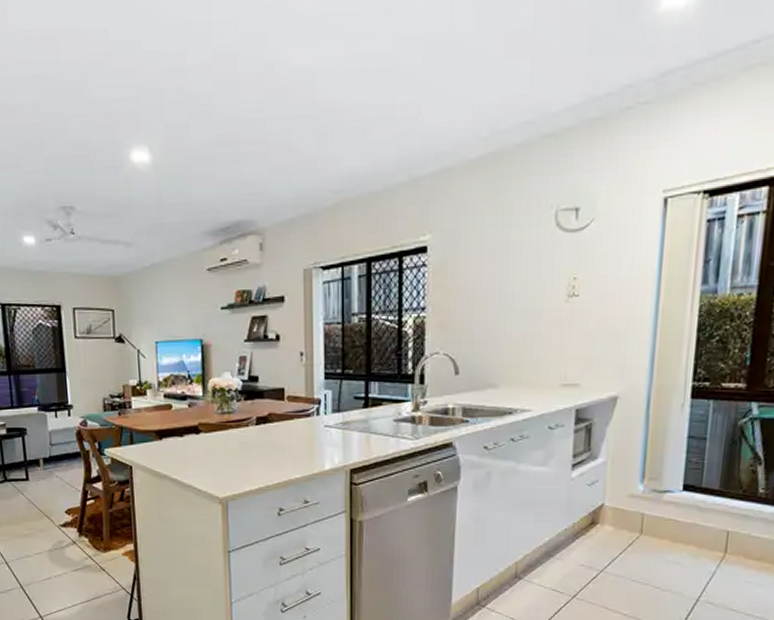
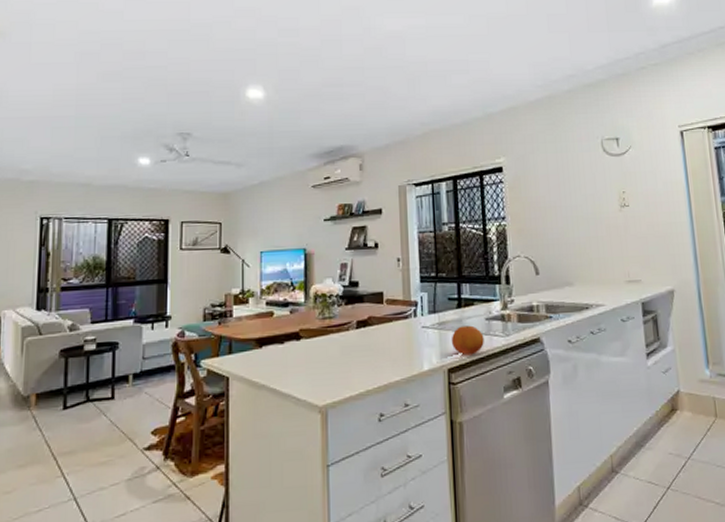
fruit: none [355,426,391,456] -> present [451,325,484,354]

